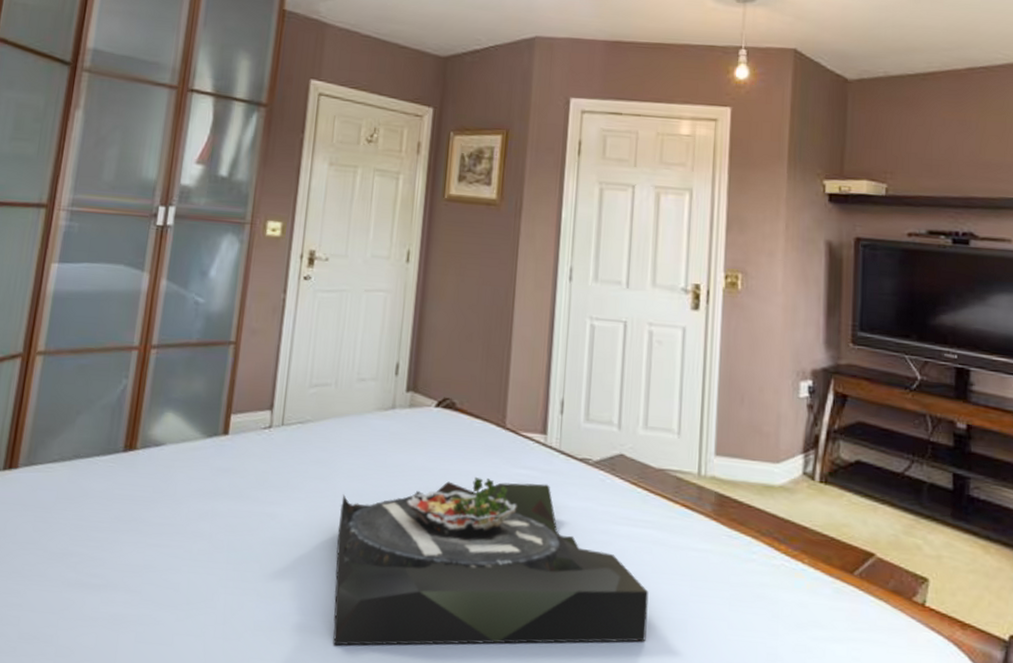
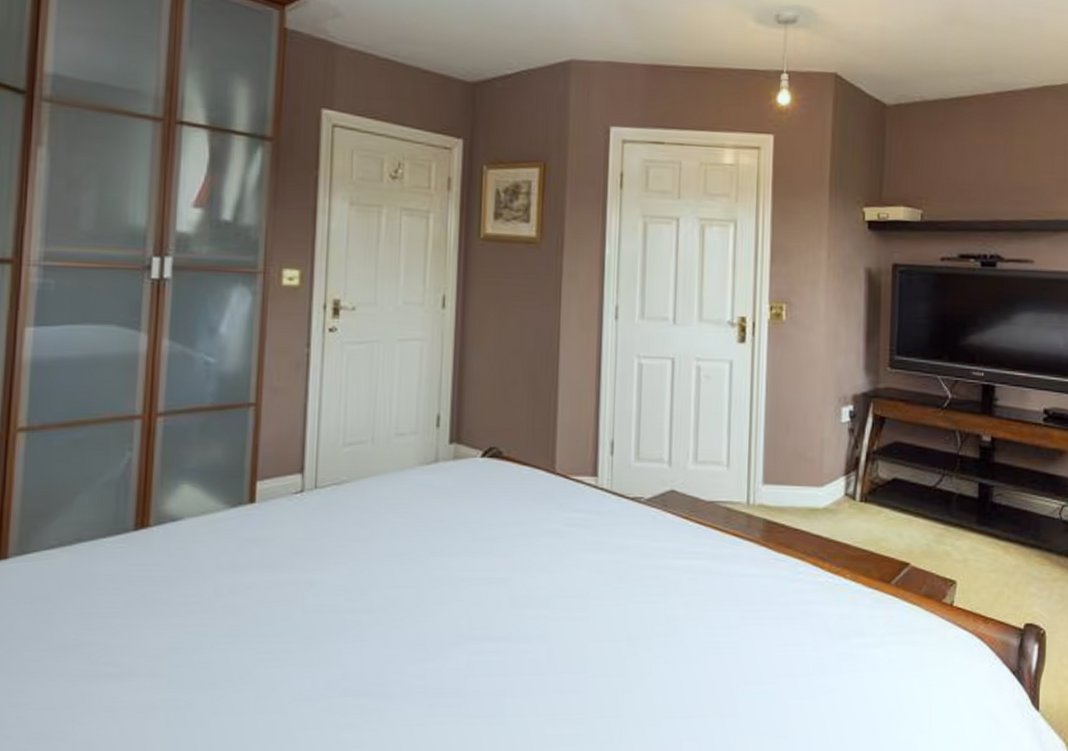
serving tray: present [333,476,649,646] -> none [383,524,702,706]

